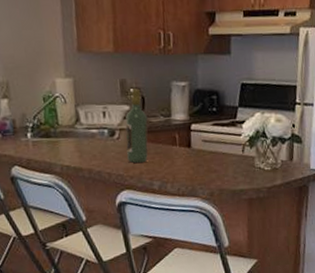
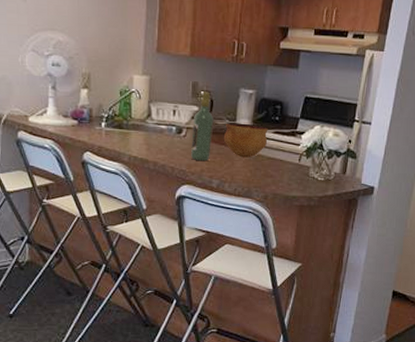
bowl: none [159,118,207,155] -> present [223,123,268,158]

